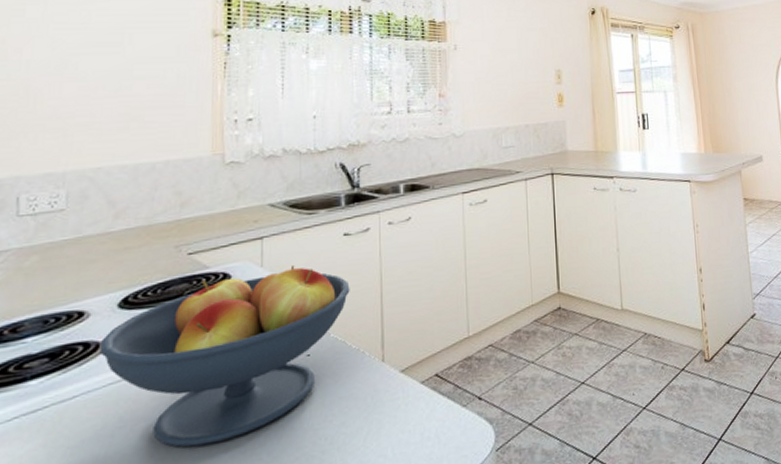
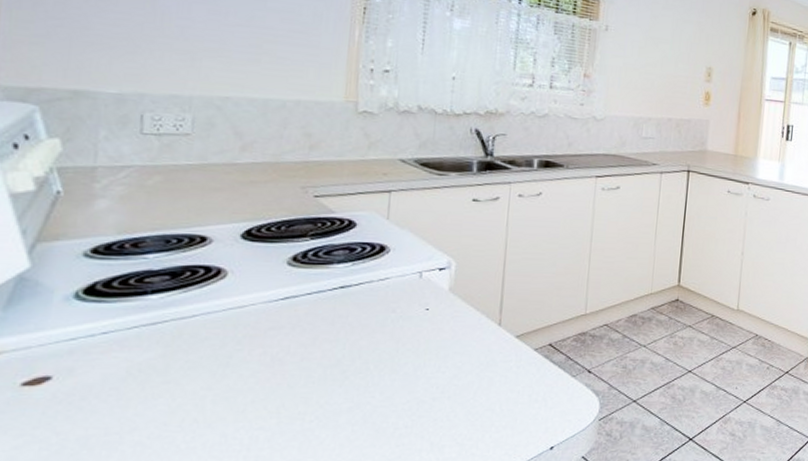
fruit bowl: present [99,266,350,448] -> none [220,223,474,377]

